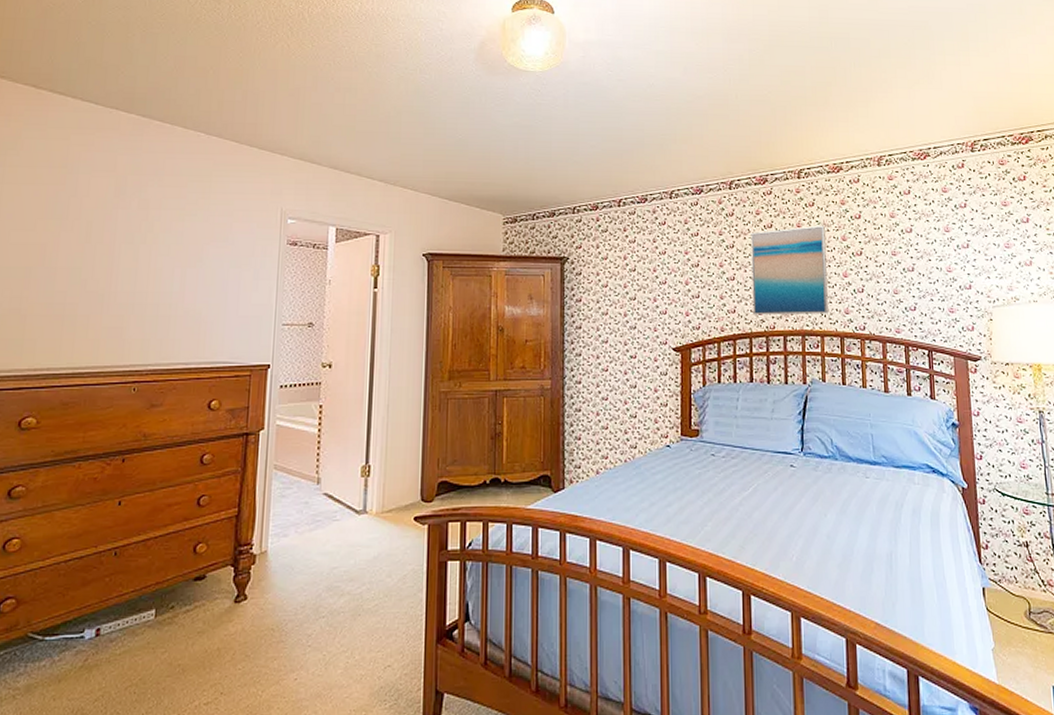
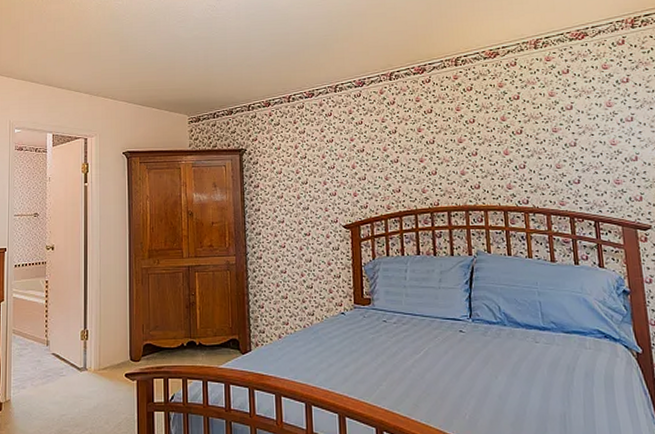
wall art: present [751,225,828,315] -> none [412,107,491,194]

